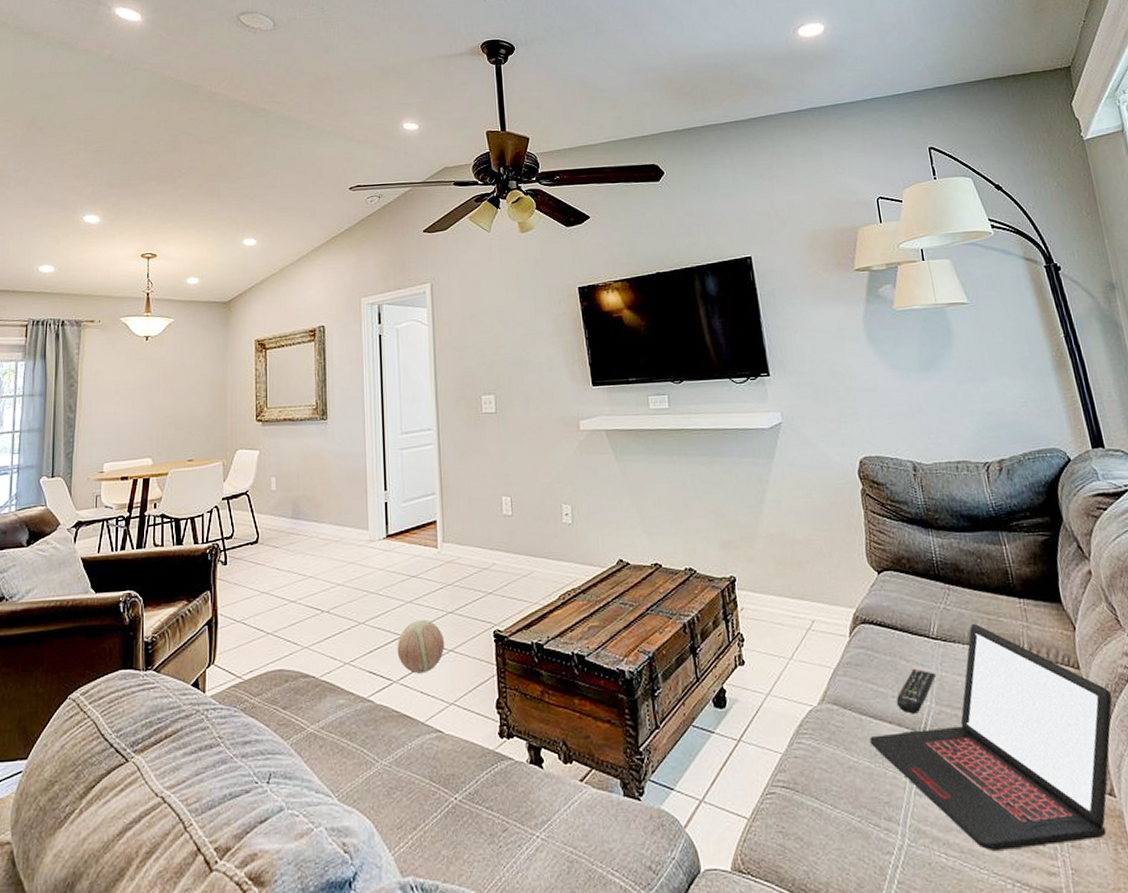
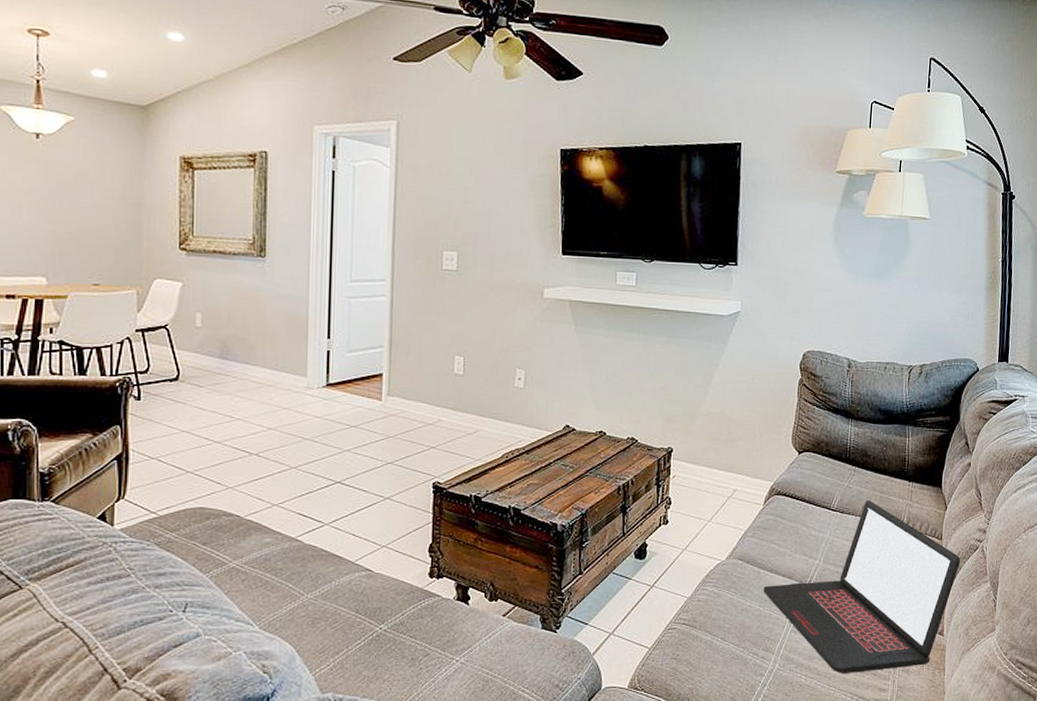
ball: present [397,619,445,674] -> none [330,468,382,518]
remote control: present [896,668,936,714] -> none [791,533,828,570]

